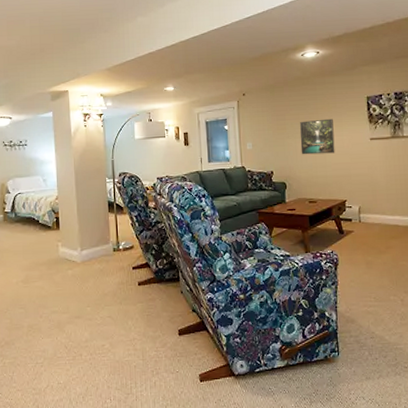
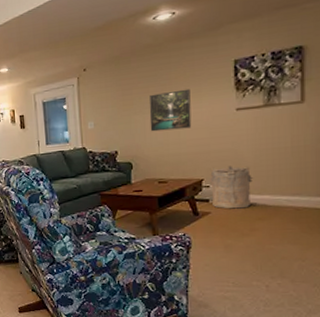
laundry hamper: none [352,189,387,228] -> present [210,166,254,209]

